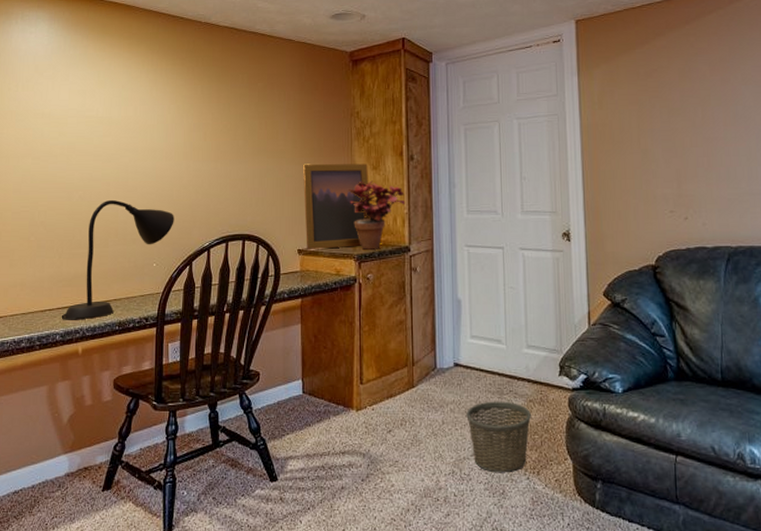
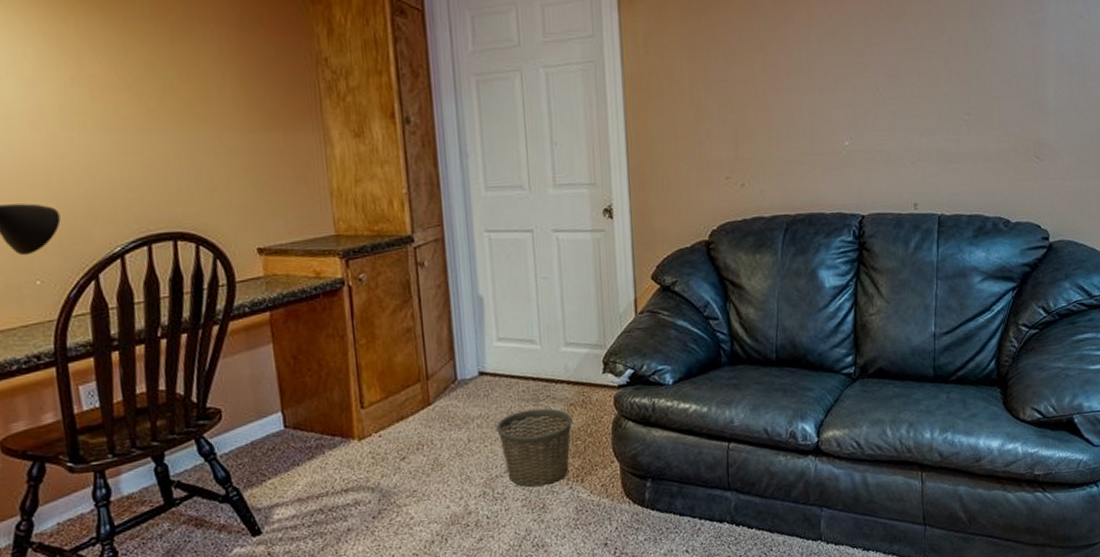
picture frame: present [302,163,371,249] -> none [251,129,357,247]
potted plant: present [349,180,406,250] -> none [323,152,404,243]

